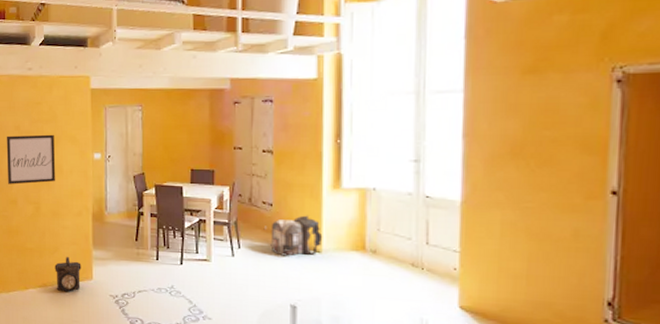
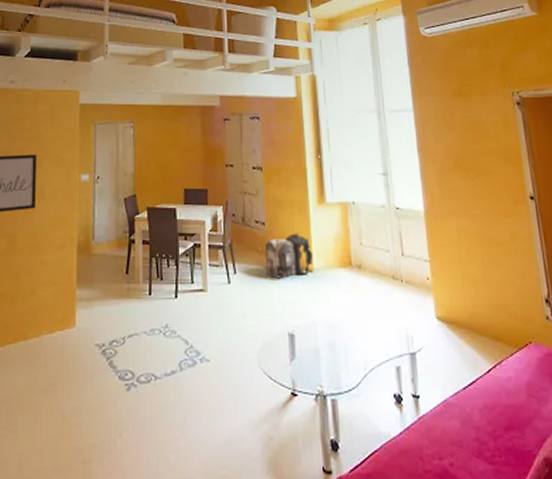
lantern: present [54,257,82,292] -> none [29,301,63,346]

